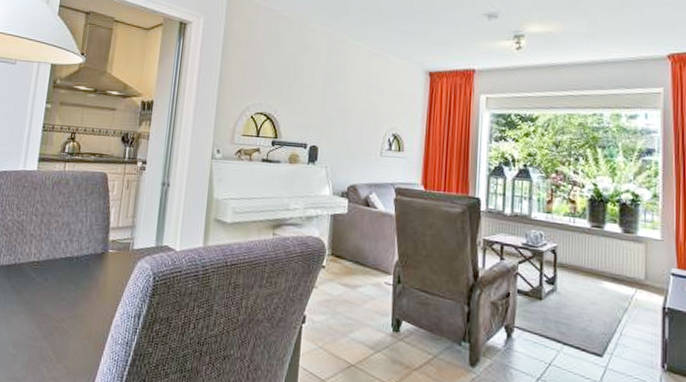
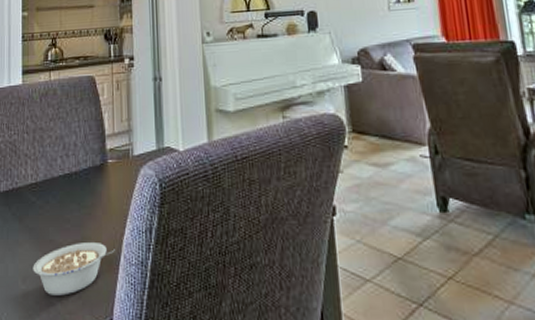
legume: none [24,319,104,364] -> present [33,243,115,296]

